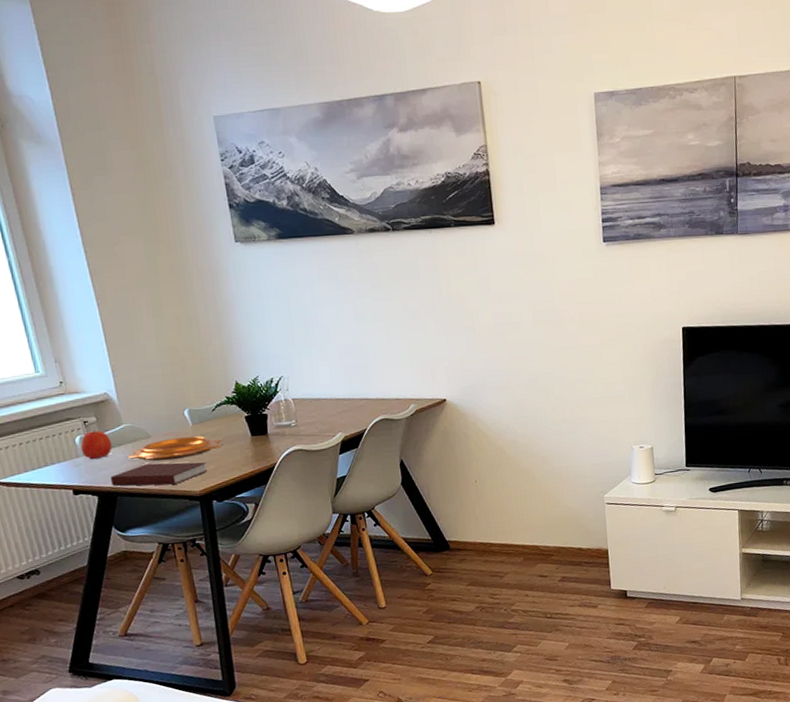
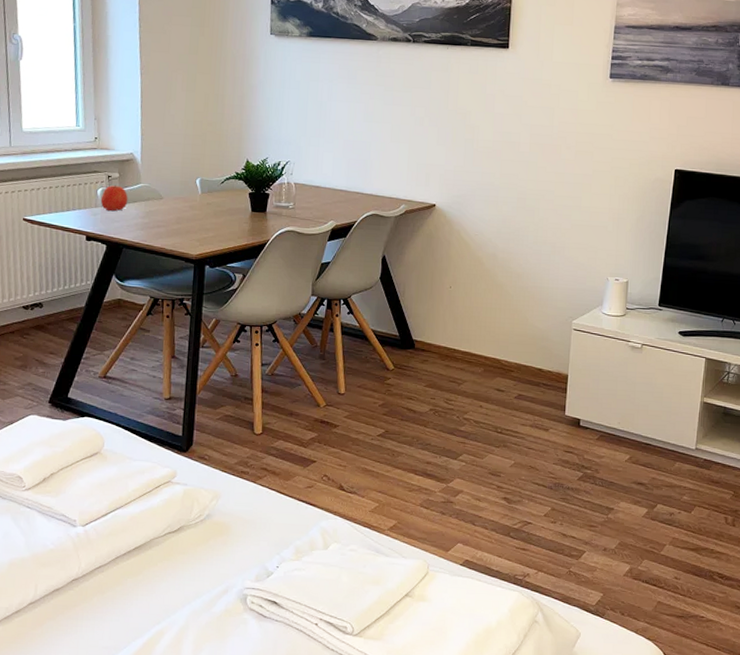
notebook: present [111,462,208,486] -> none [121,222,207,245]
decorative bowl: present [127,436,223,461] -> none [139,202,225,223]

